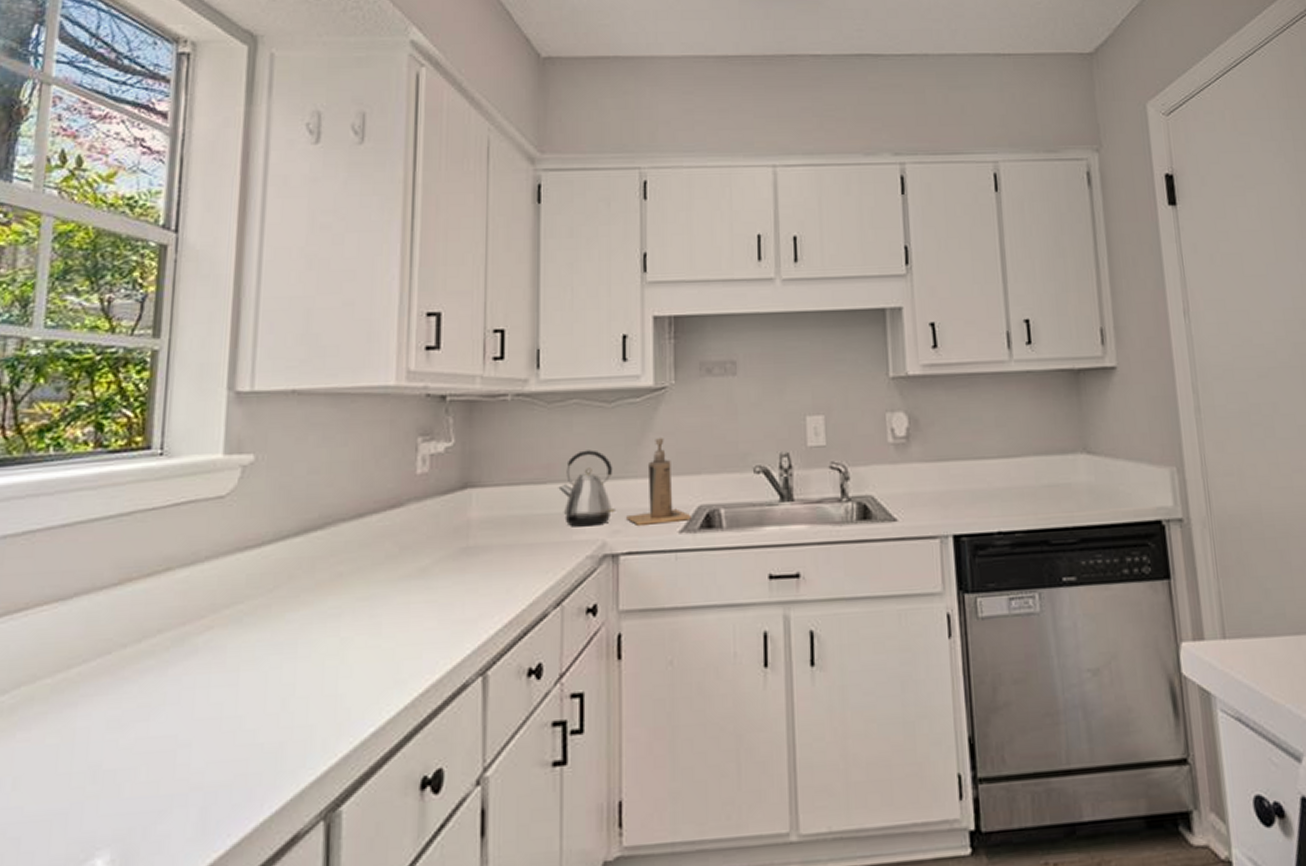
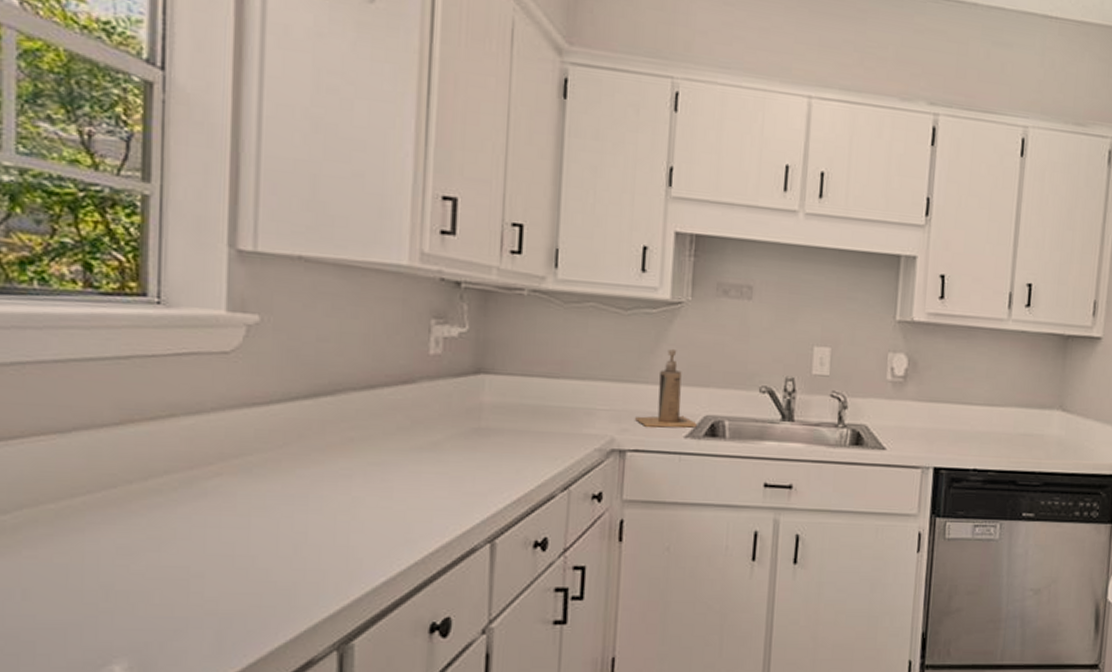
kettle: present [558,450,617,527] -> none [571,352,627,423]

